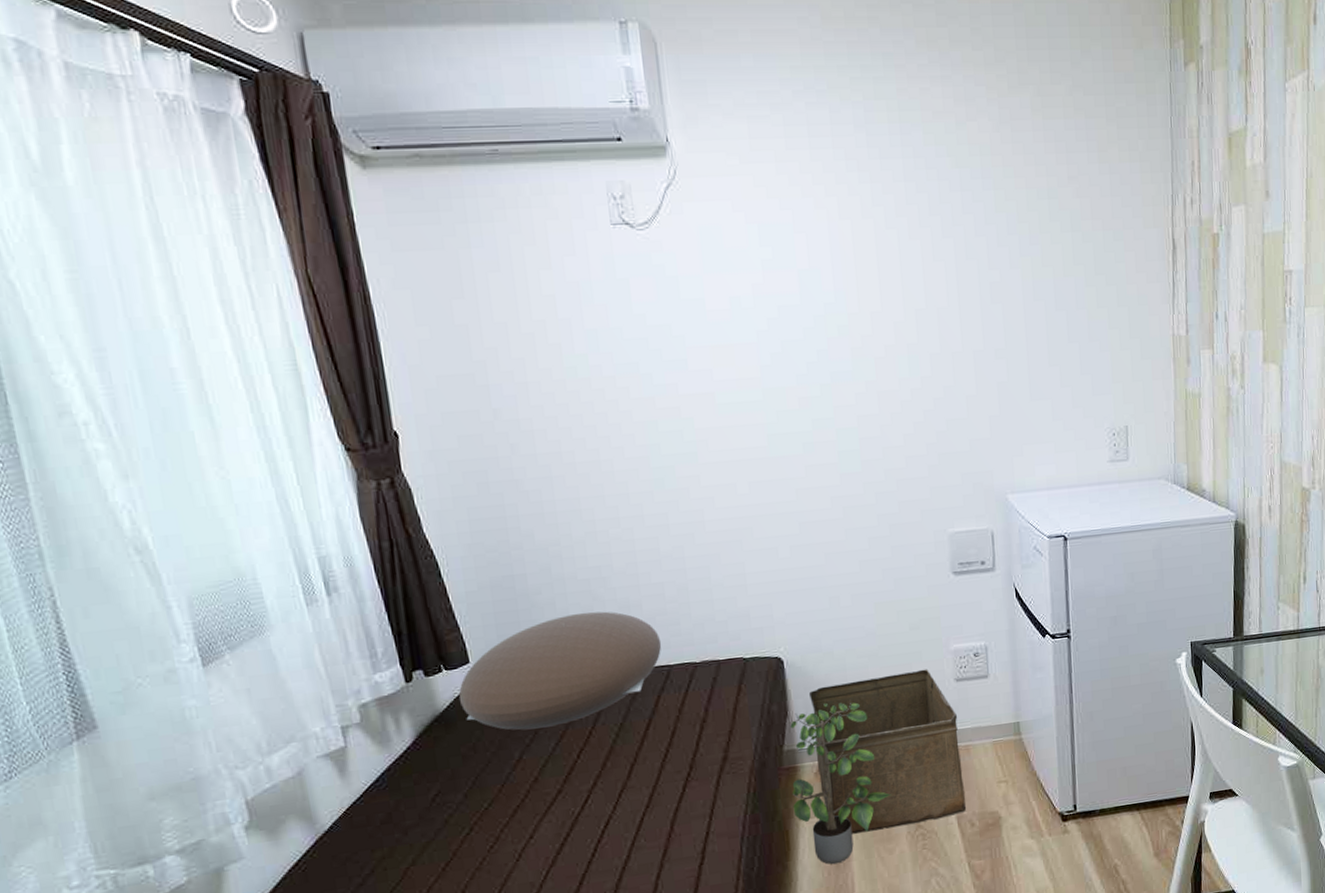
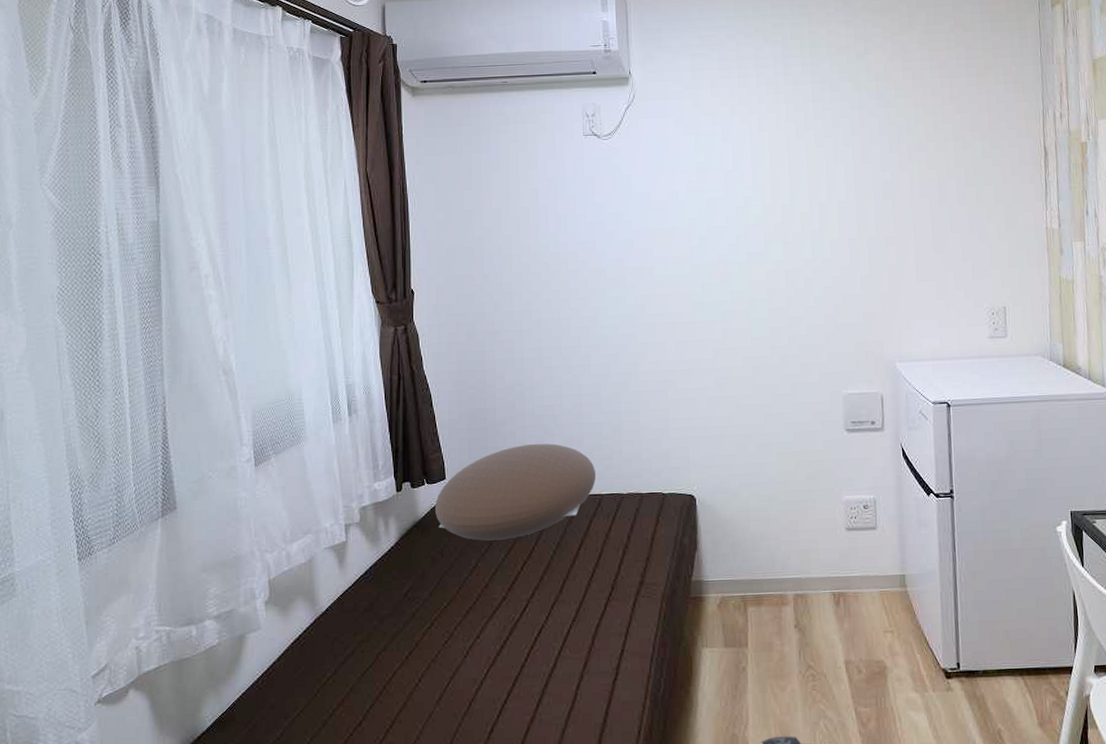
potted plant: present [788,699,893,865] -> none [697,538,786,695]
storage bin: present [808,669,967,834] -> none [716,516,855,667]

